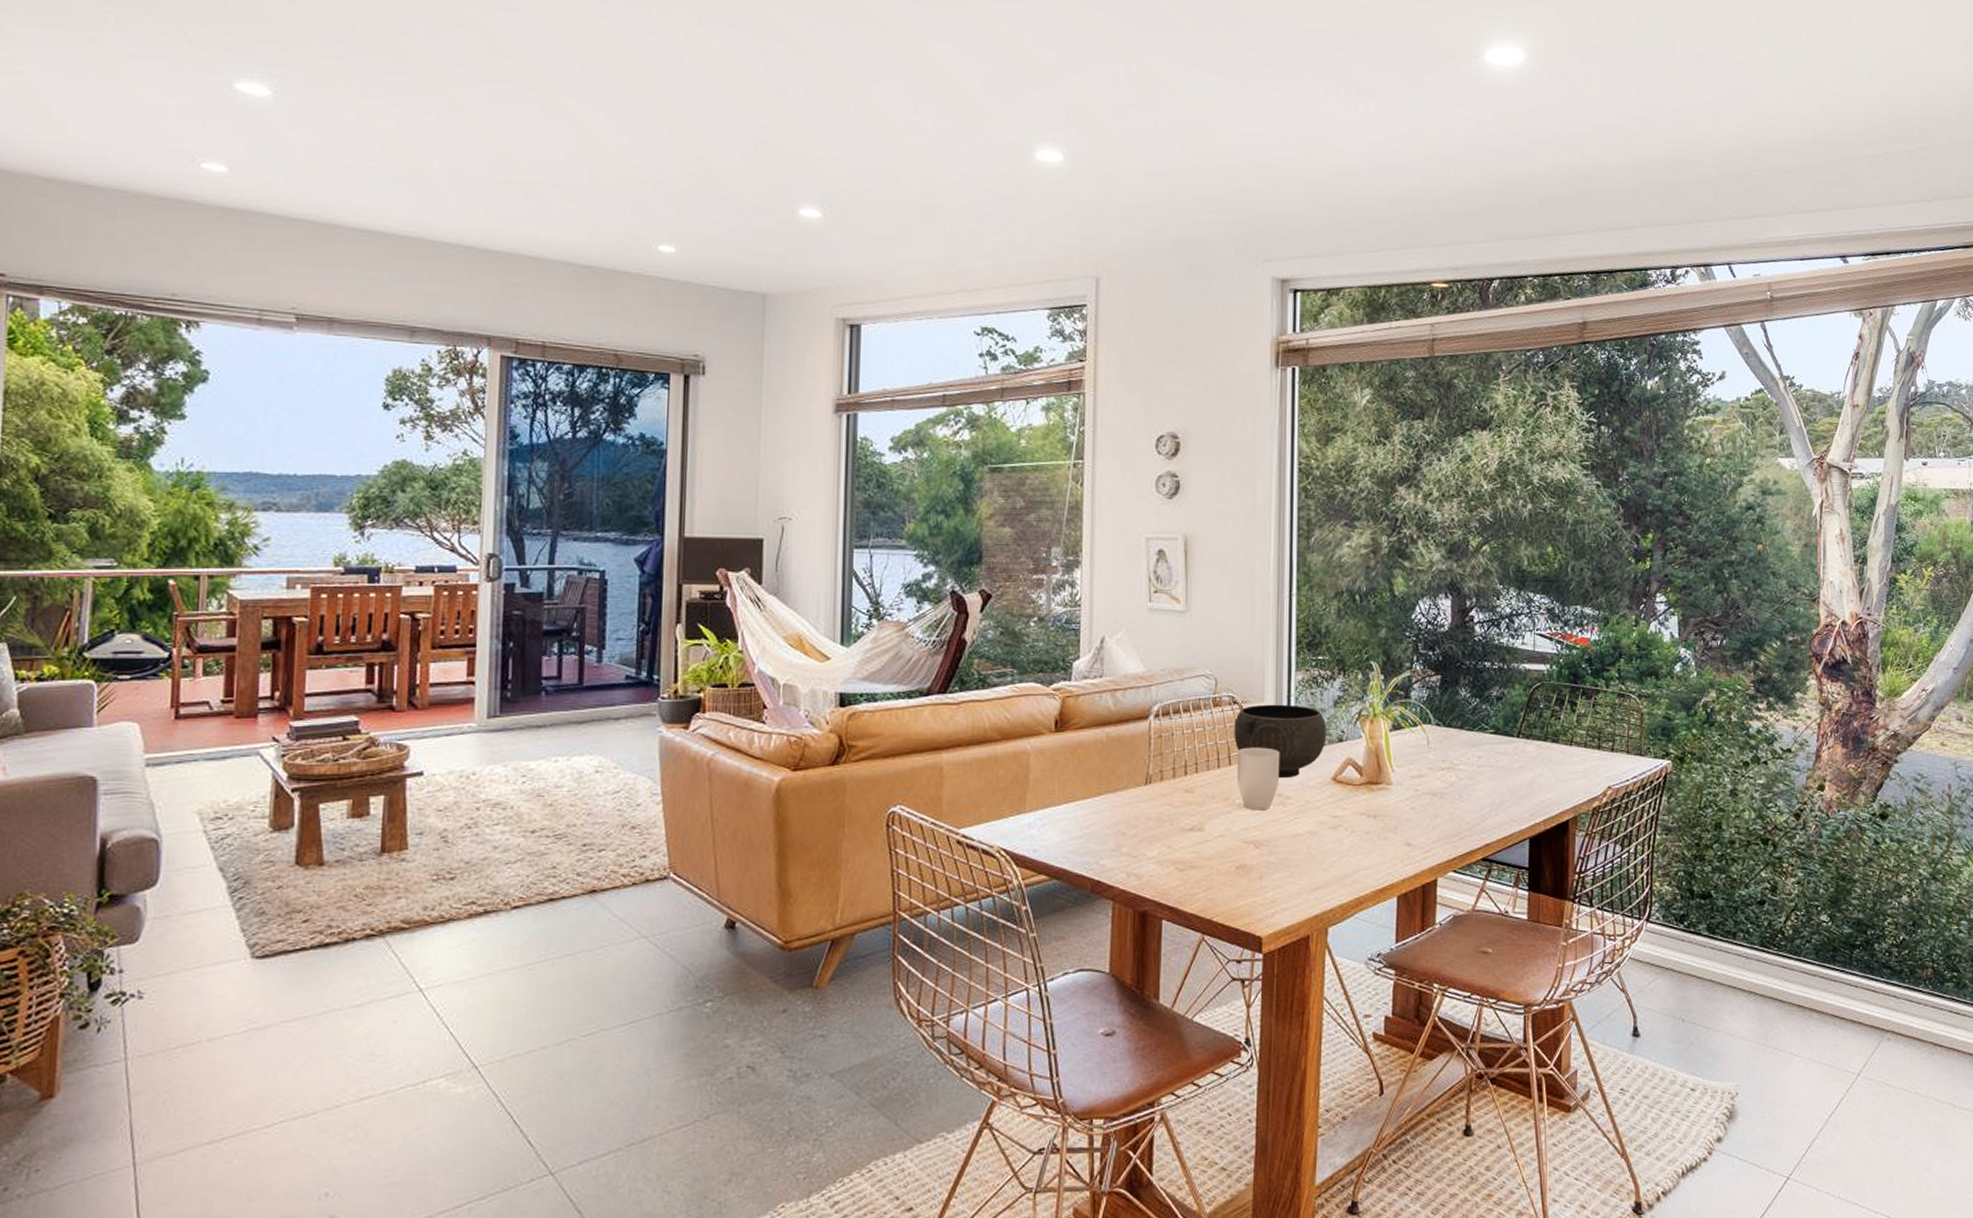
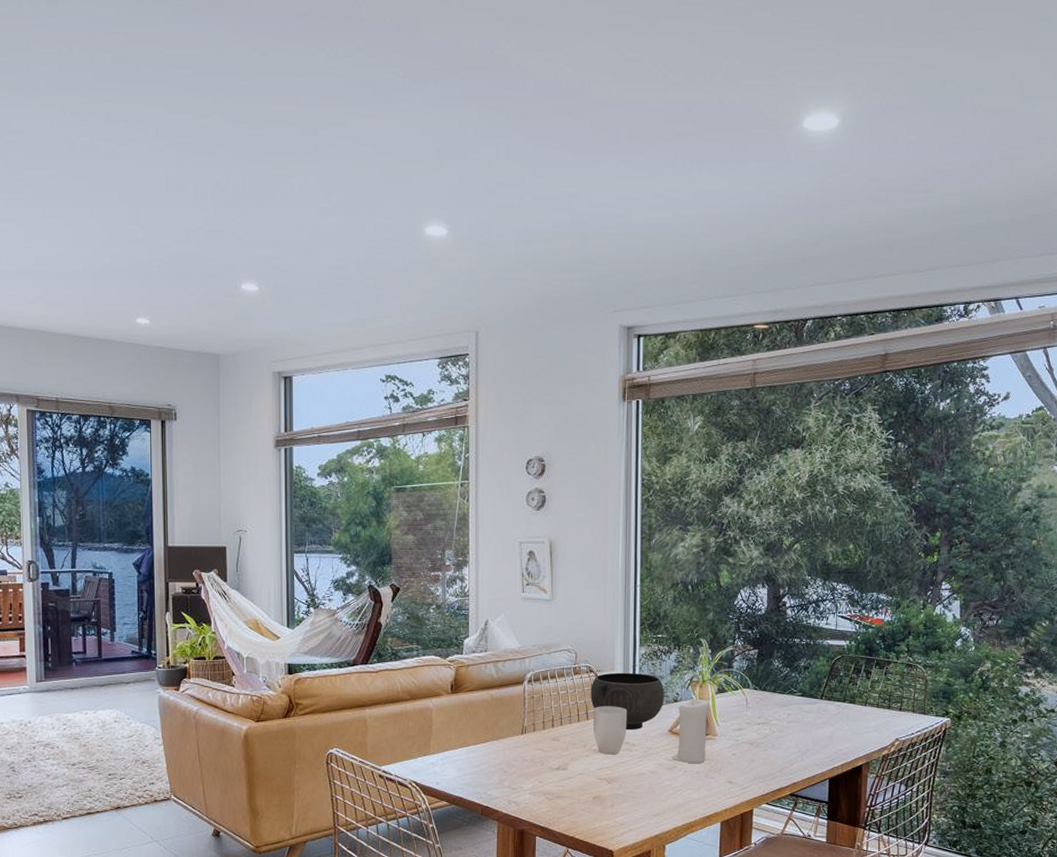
candle: none [1335,737,1381,821] -> present [671,698,708,764]

